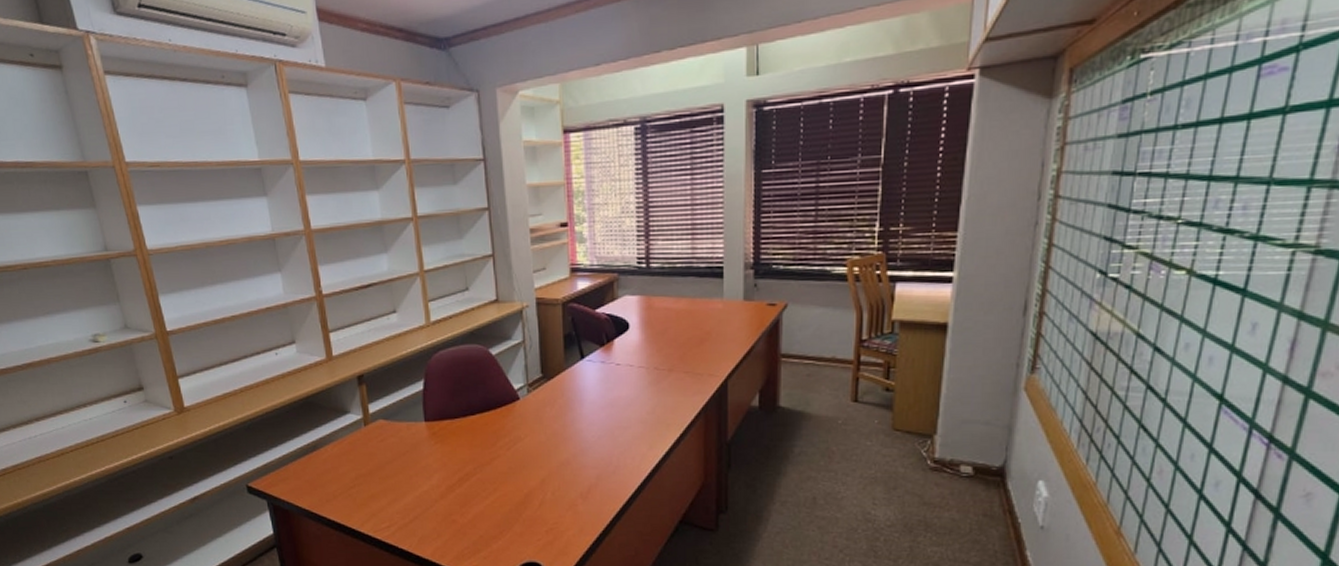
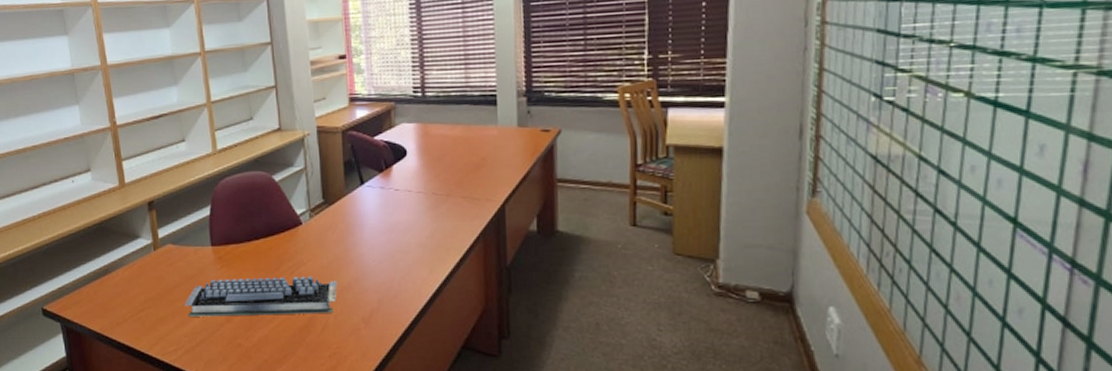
computer keyboard: none [396,453,555,493] -> present [183,277,338,317]

